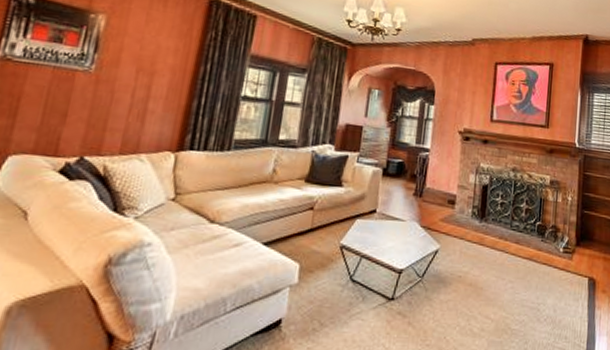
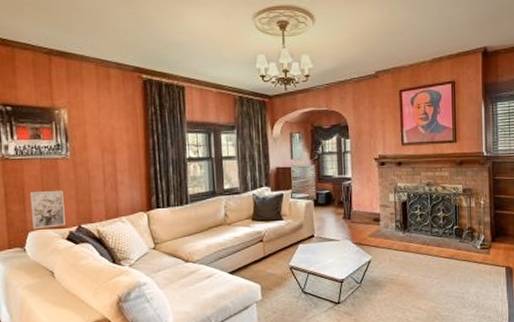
wall art: none [17,105,72,155] -> present [29,190,66,229]

